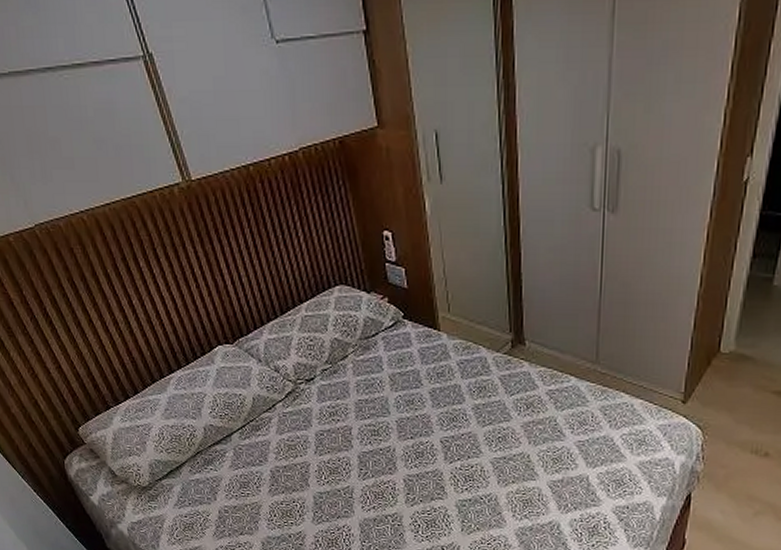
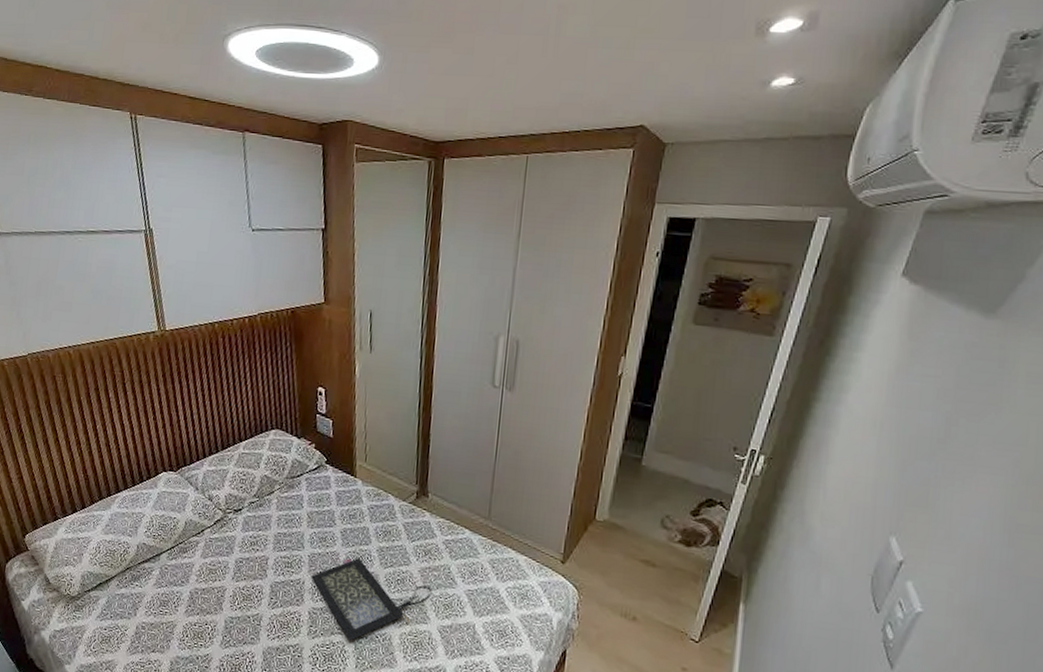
clutch bag: none [401,419,538,505] -> present [311,558,432,641]

